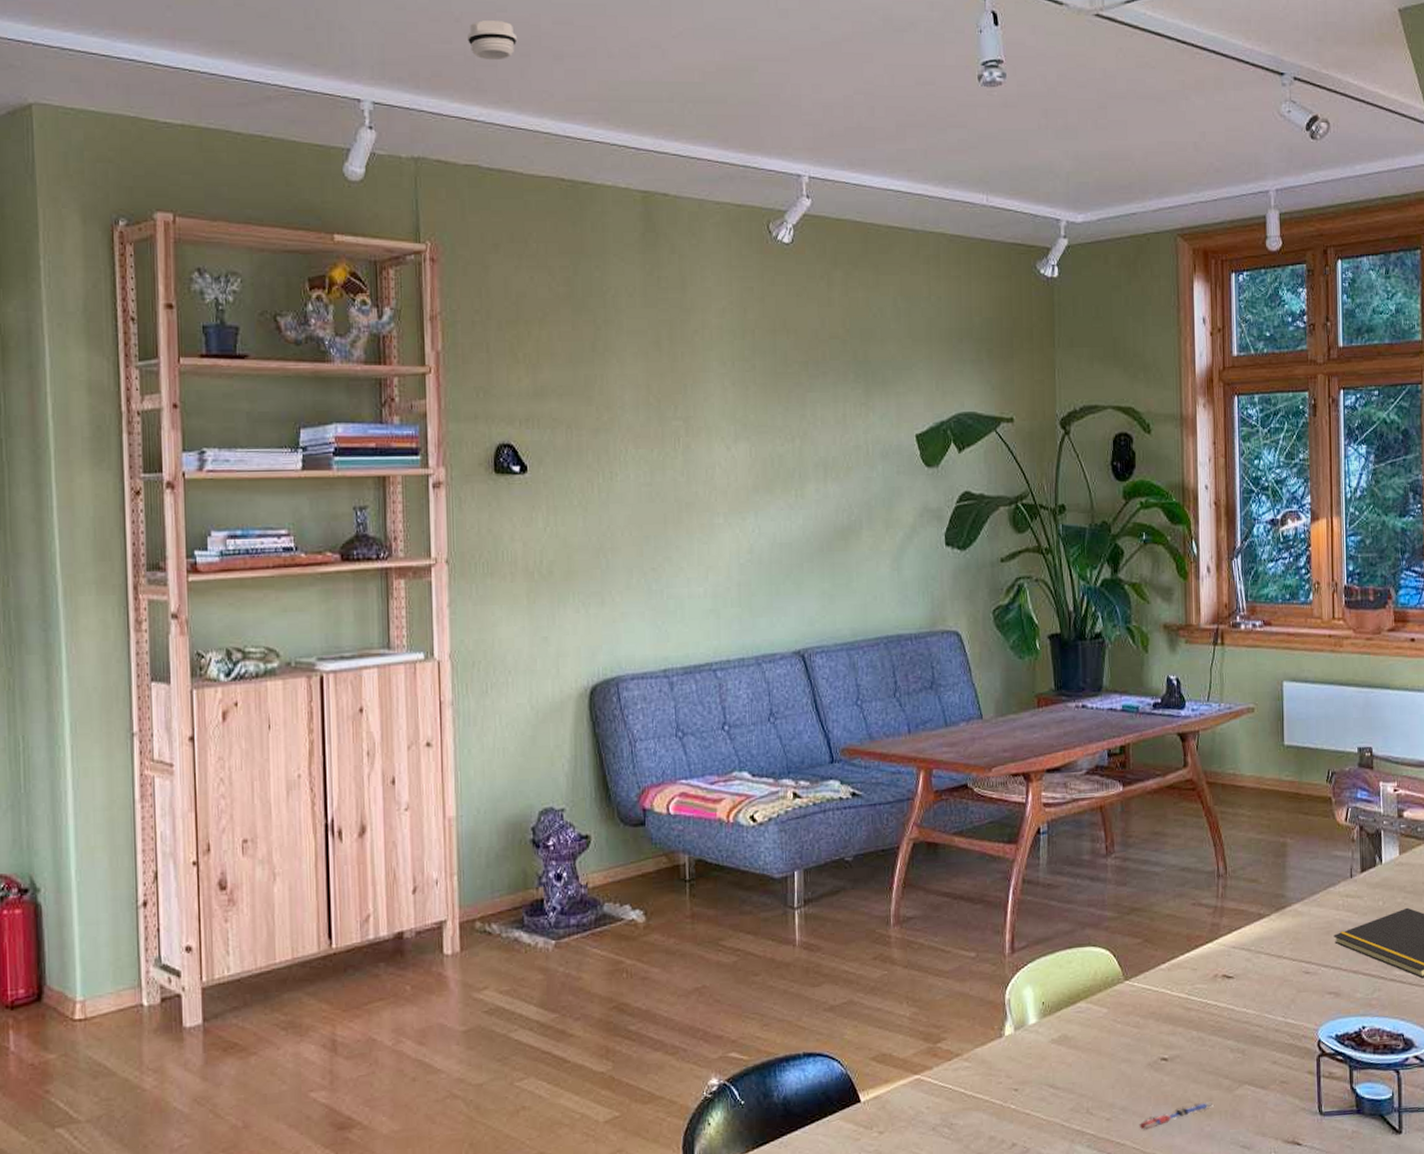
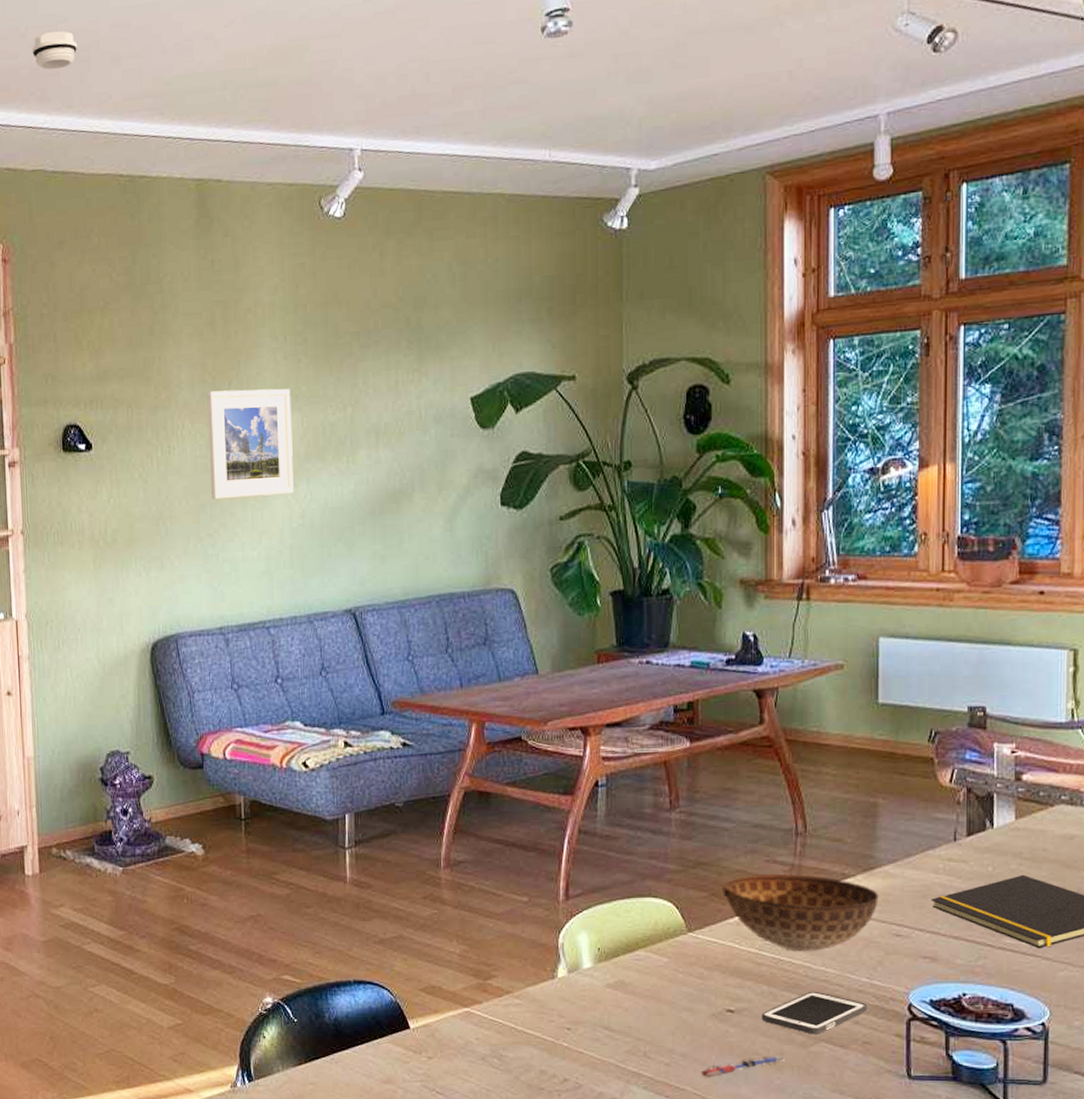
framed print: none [652,415,742,531] -> present [207,388,294,500]
bowl: none [1155,916,1290,994] -> present [722,873,879,952]
cell phone: none [1192,1033,1283,1078] -> present [761,991,867,1034]

